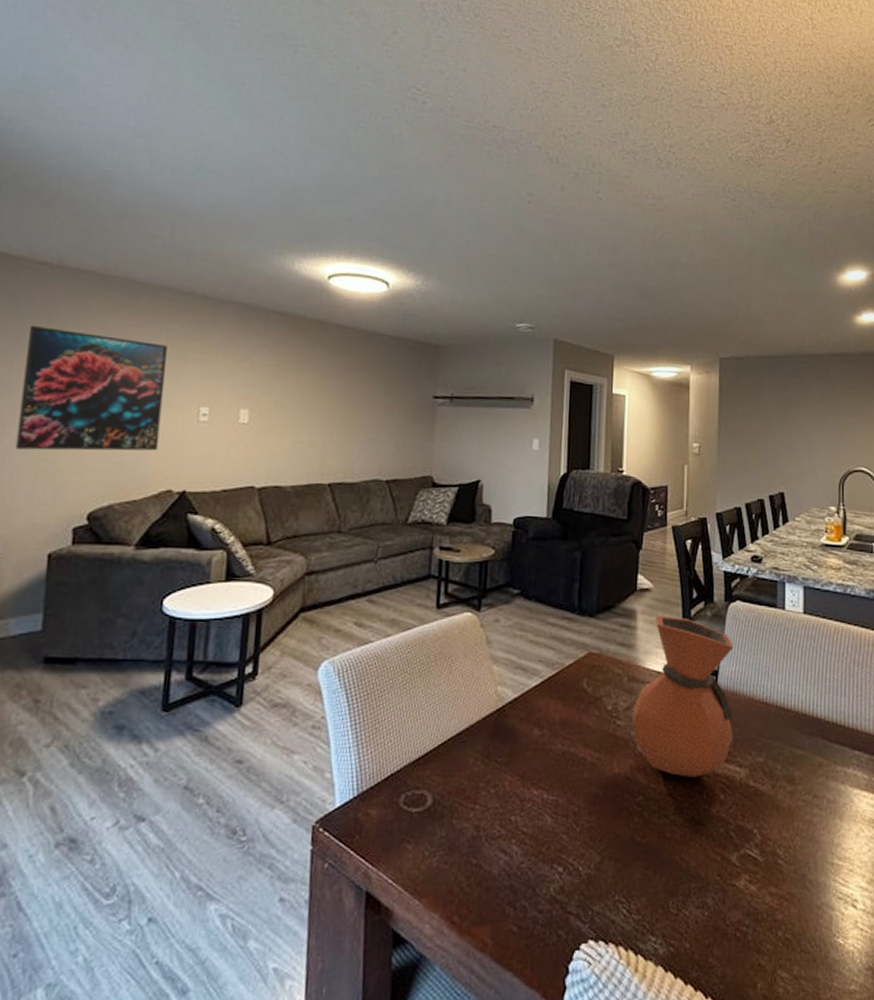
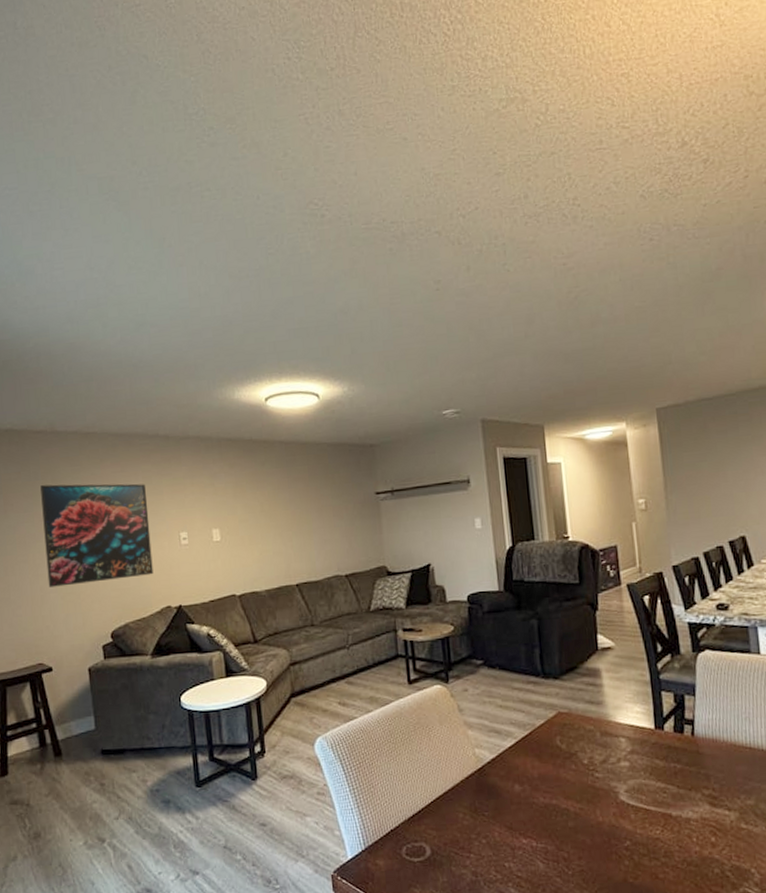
vase: present [632,615,733,777] -> none [609,671,718,822]

